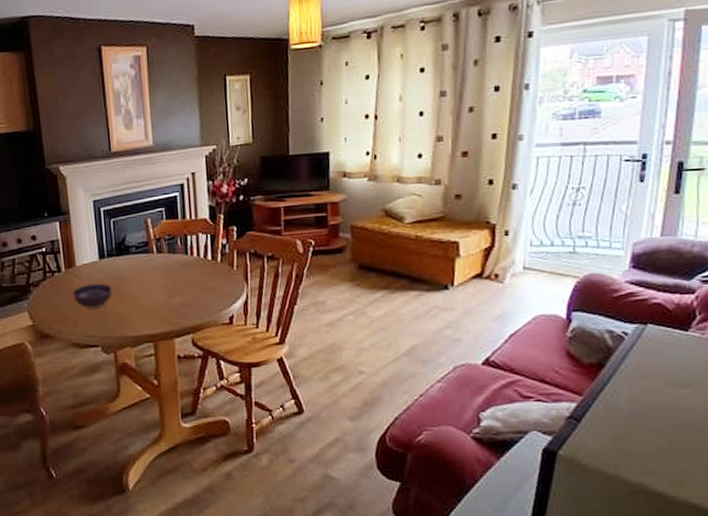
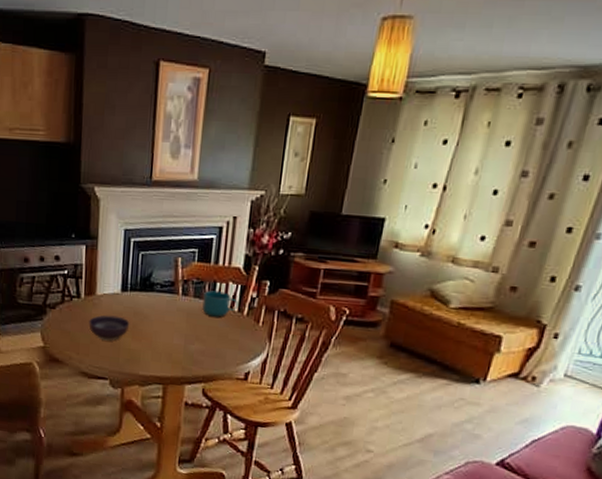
cup: none [177,243,212,269] -> present [202,290,239,318]

